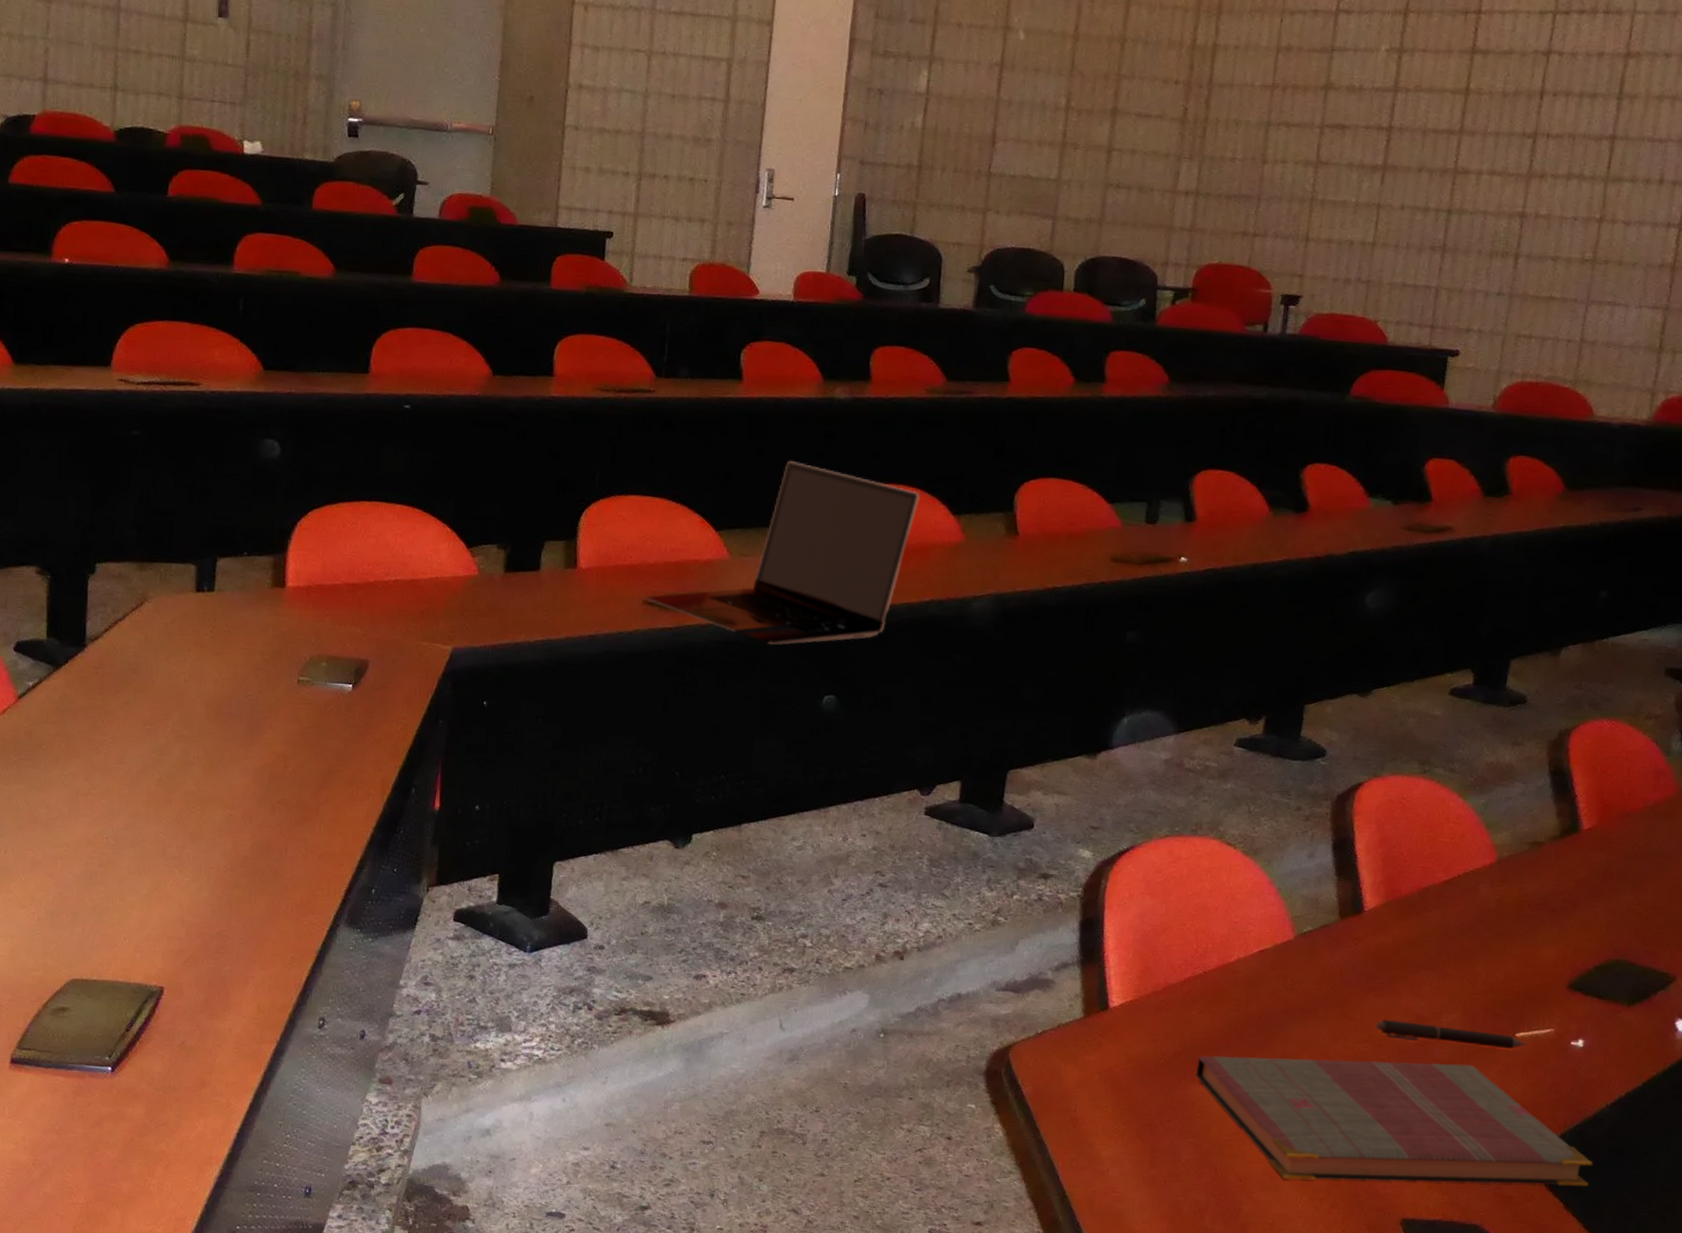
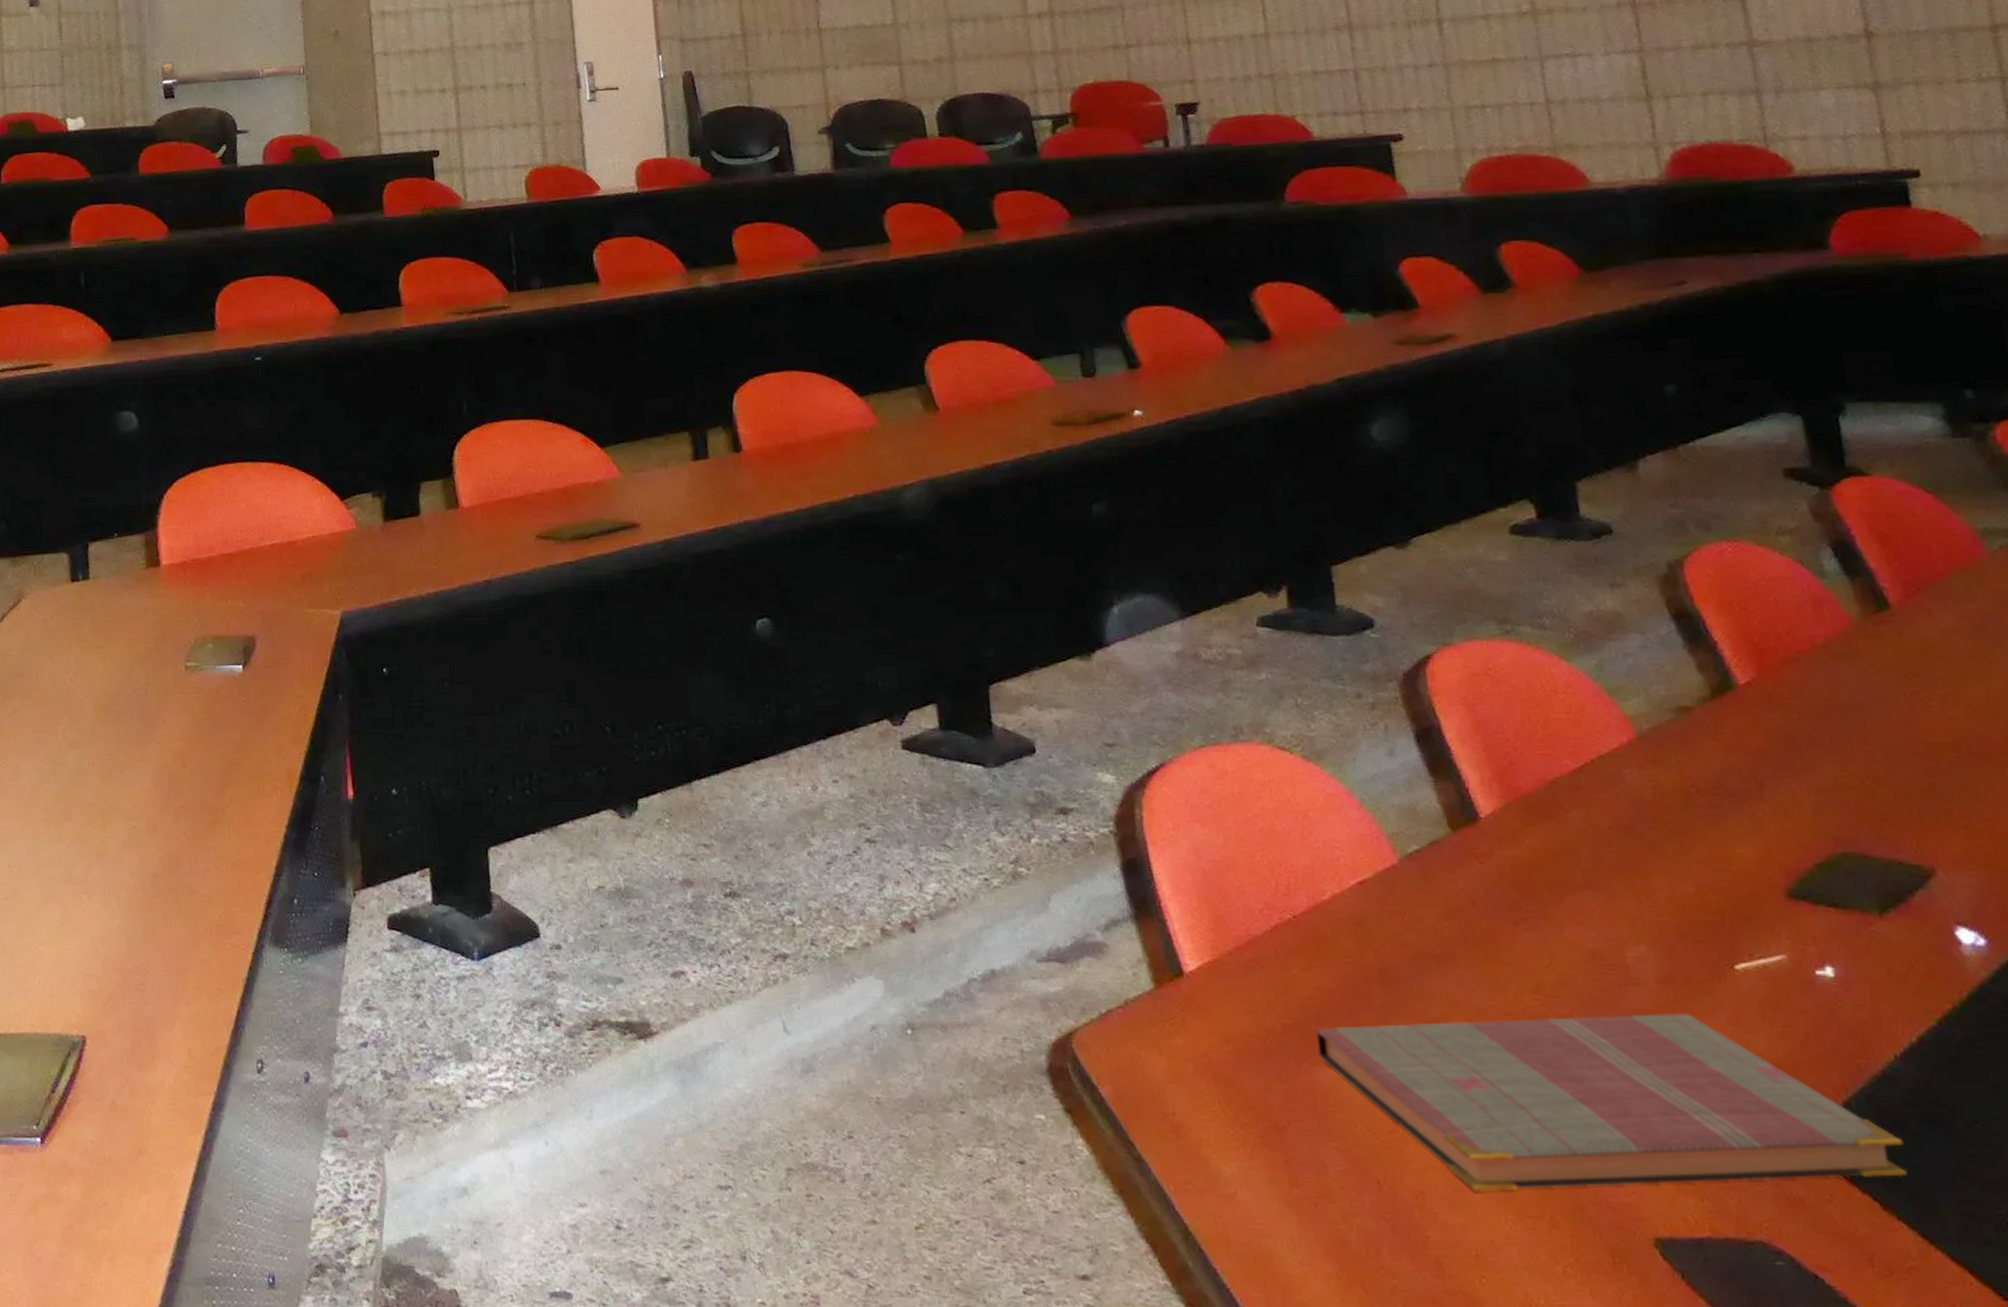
laptop: present [646,460,920,646] -> none [539,360,819,569]
pen: present [1376,1019,1526,1049] -> none [1540,960,1754,988]

